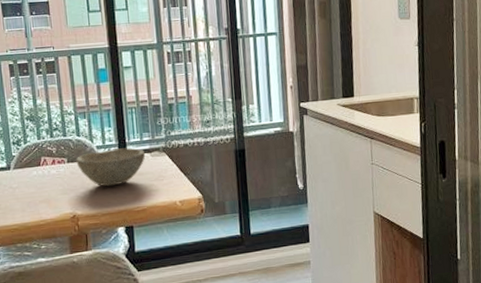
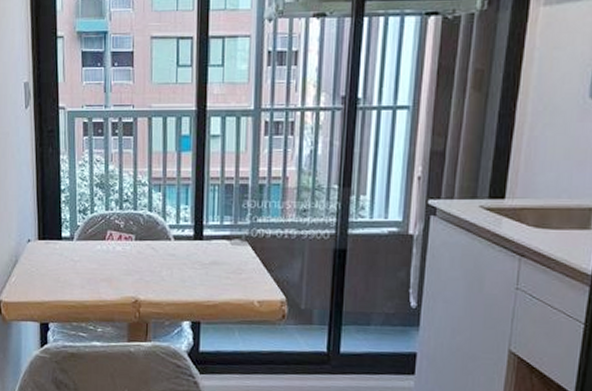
bowl: present [76,147,146,187] -> none [144,230,225,273]

